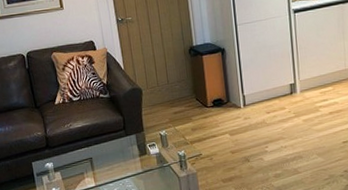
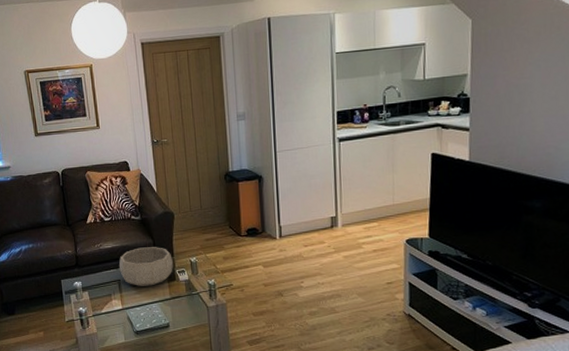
decorative bowl: none [89,123,144,163] -> present [118,247,173,286]

